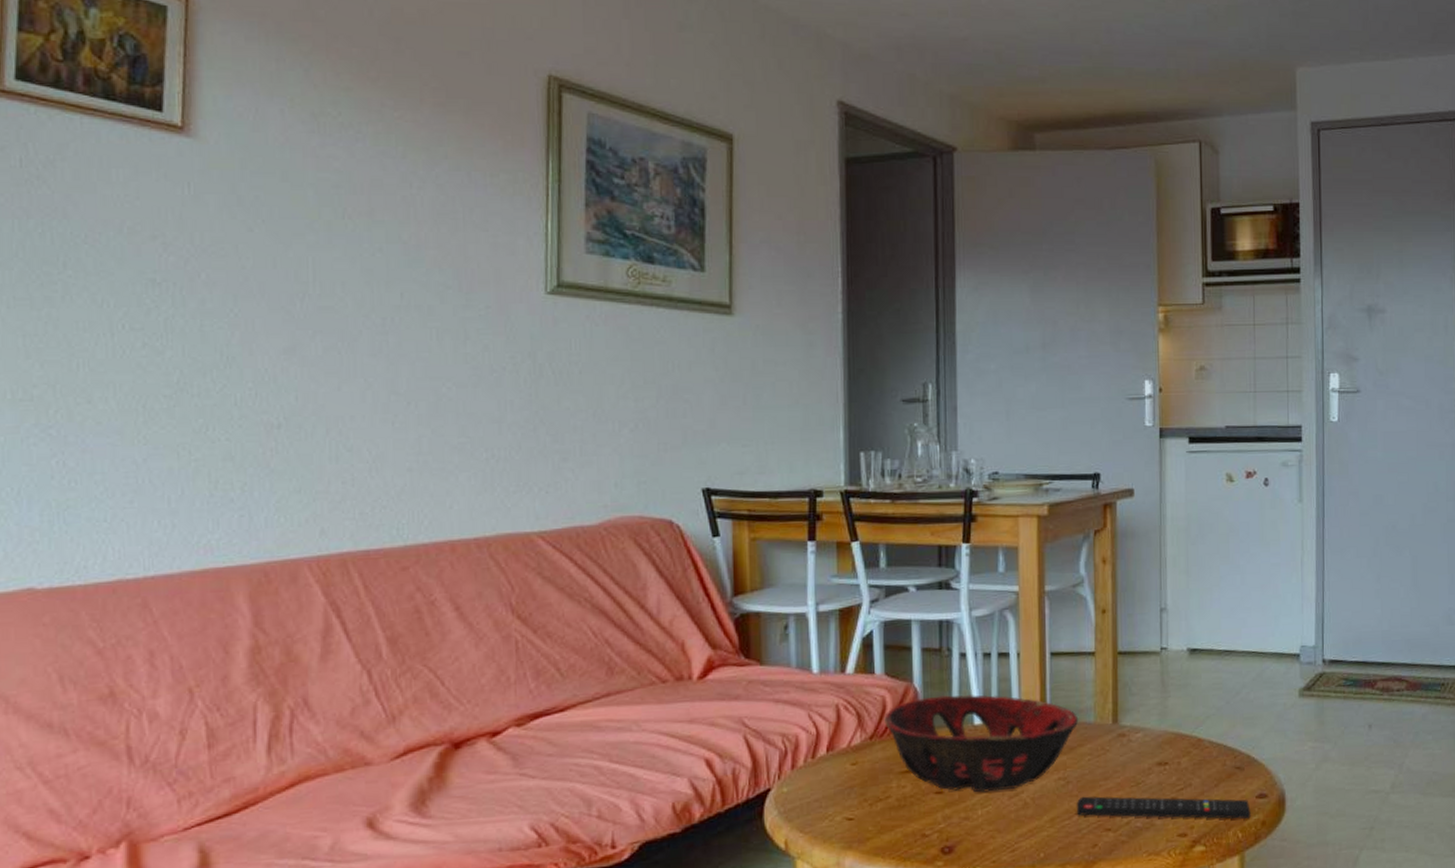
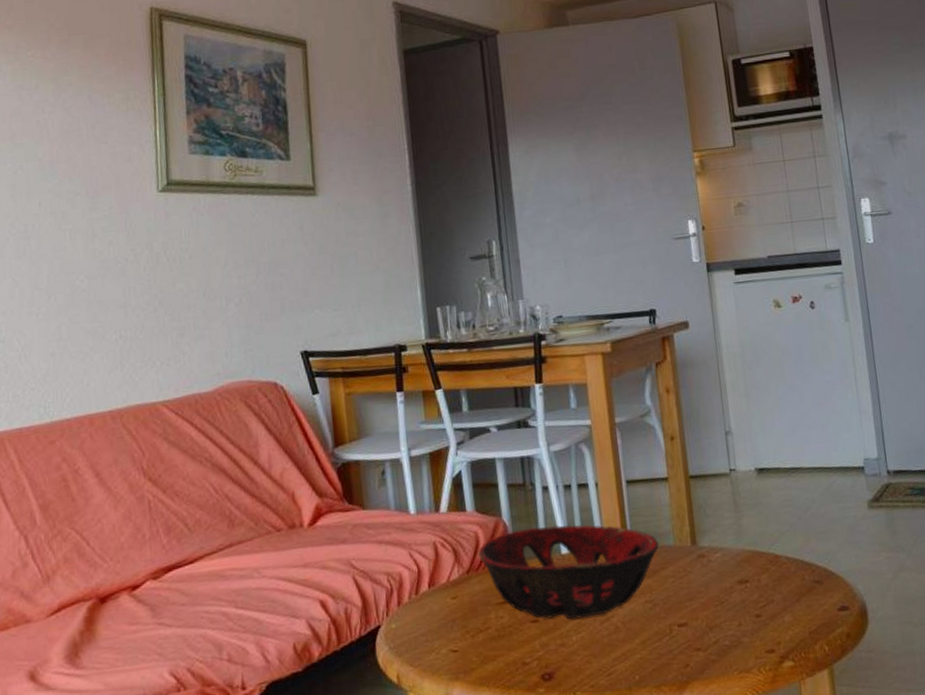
remote control: present [1077,796,1251,819] -> none [665,613,835,637]

